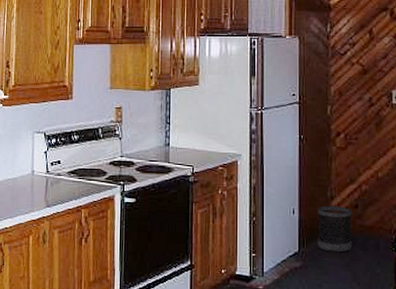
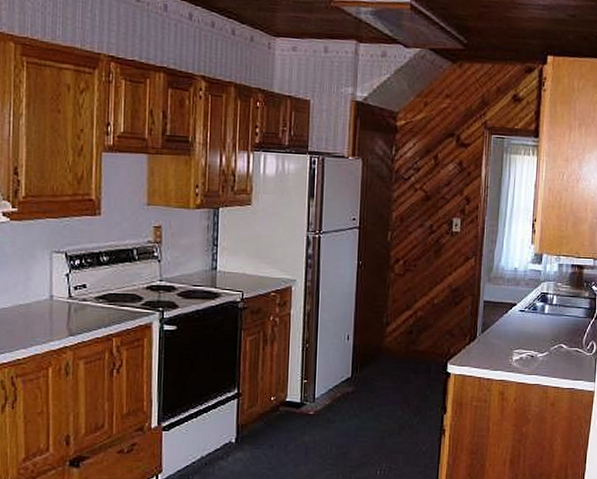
wastebasket: present [317,205,352,253] -> none [370,331,406,377]

